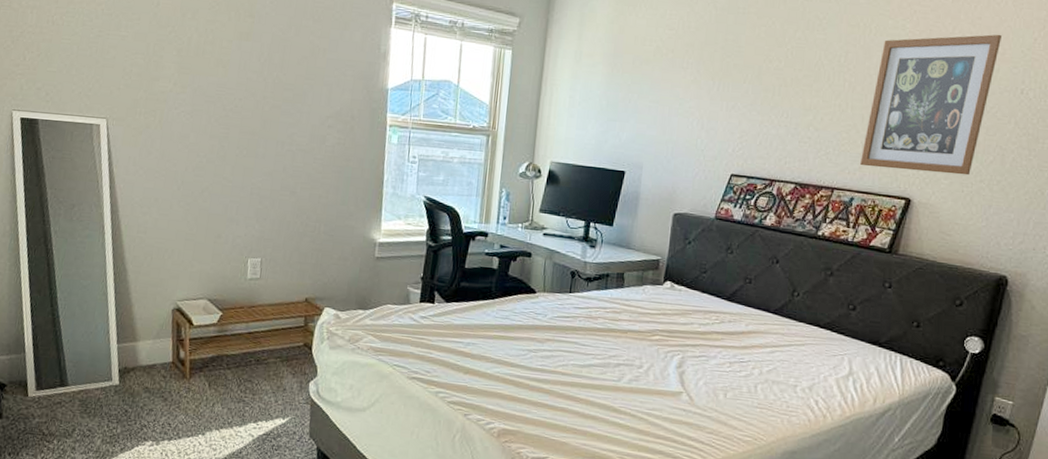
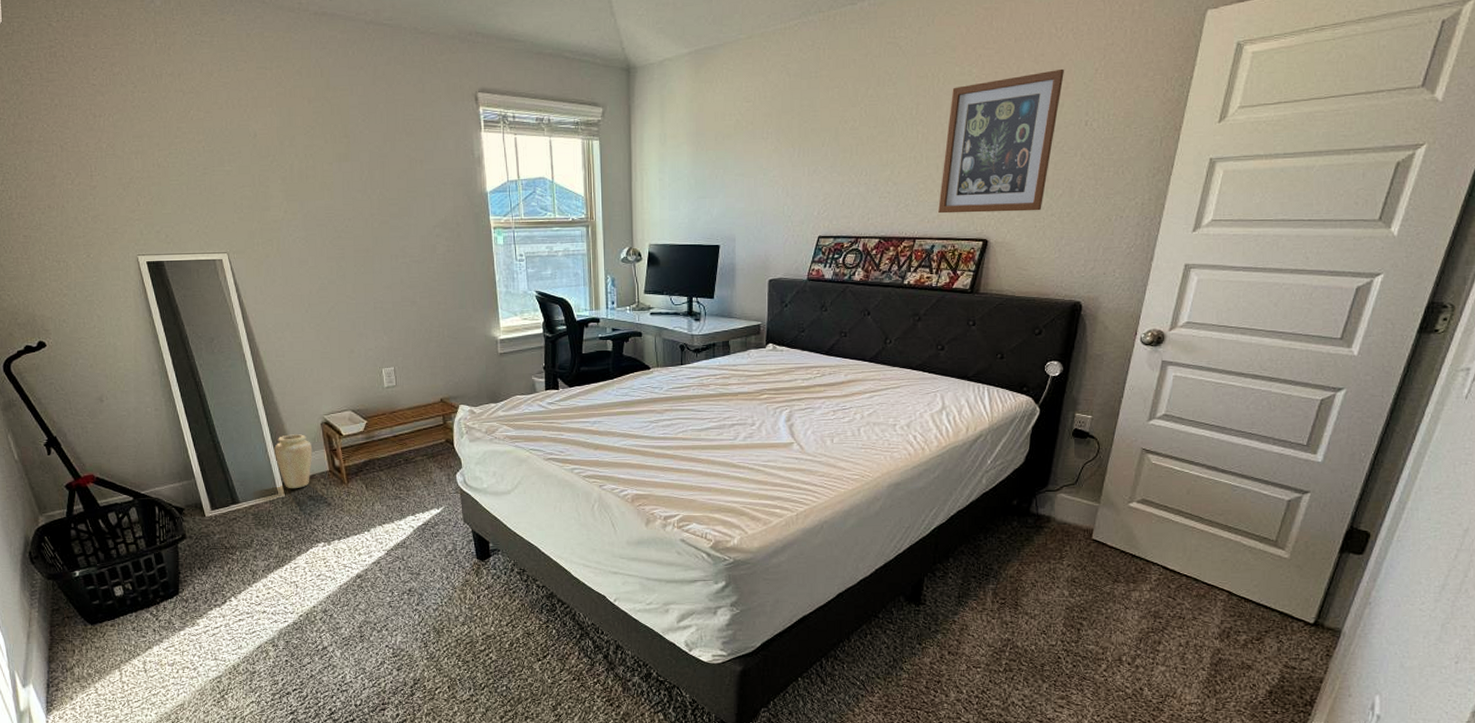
vase: none [116,317,159,378] -> present [274,434,313,489]

